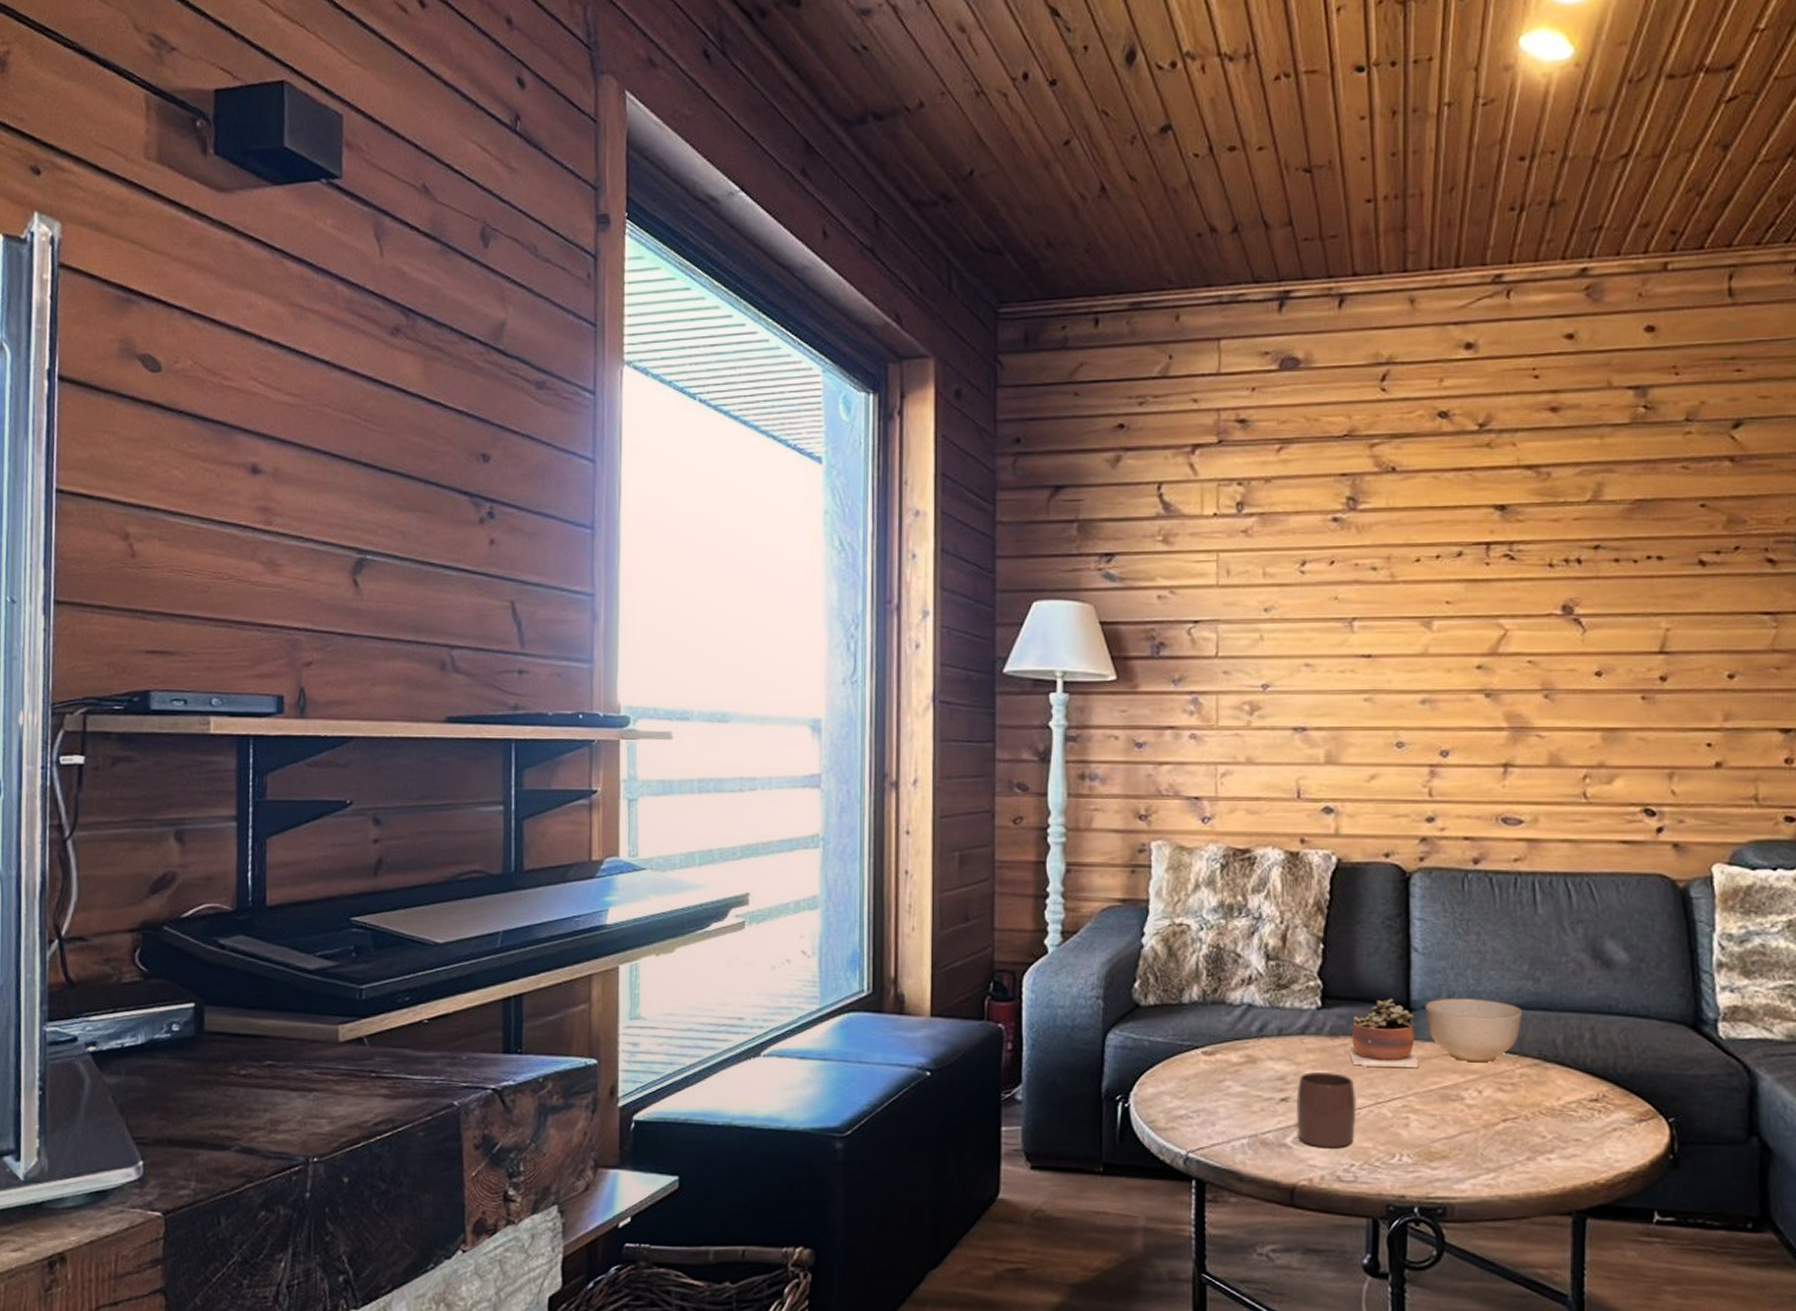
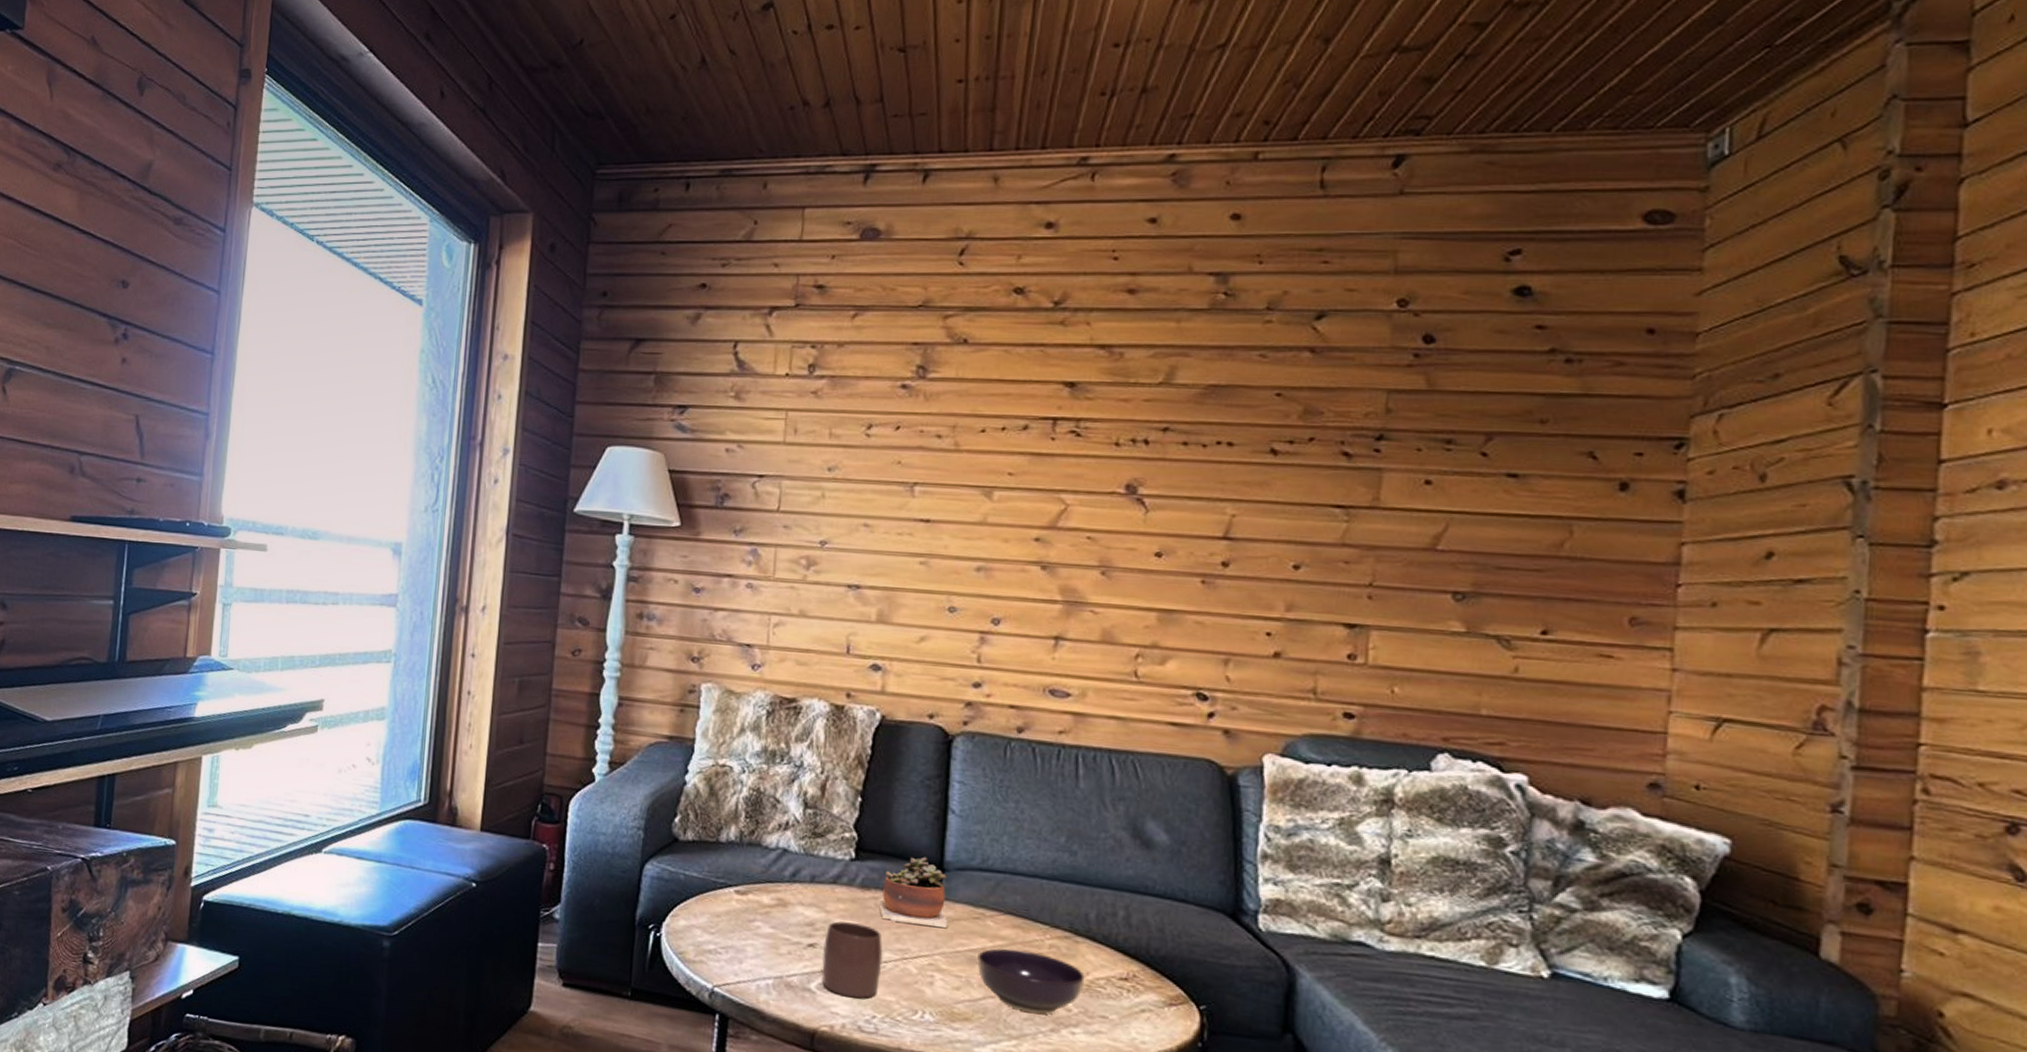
bowl: present [1425,997,1523,1063] -> none [958,862,1057,930]
bowl: none [1451,1082,1557,1143] -> present [977,948,1085,1014]

